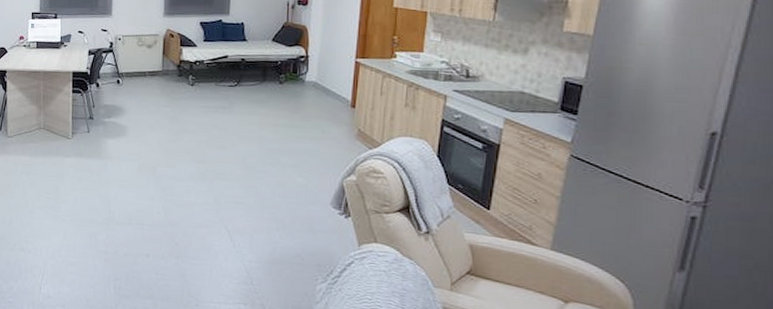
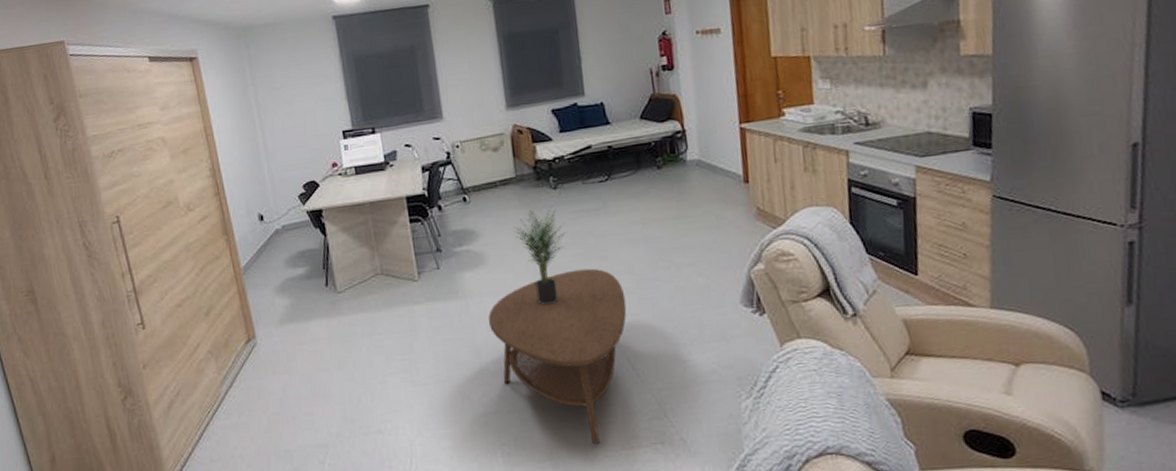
coffee table: none [120,153,235,295] -> present [488,268,627,445]
potted plant: none [153,98,194,177] -> present [514,205,565,305]

